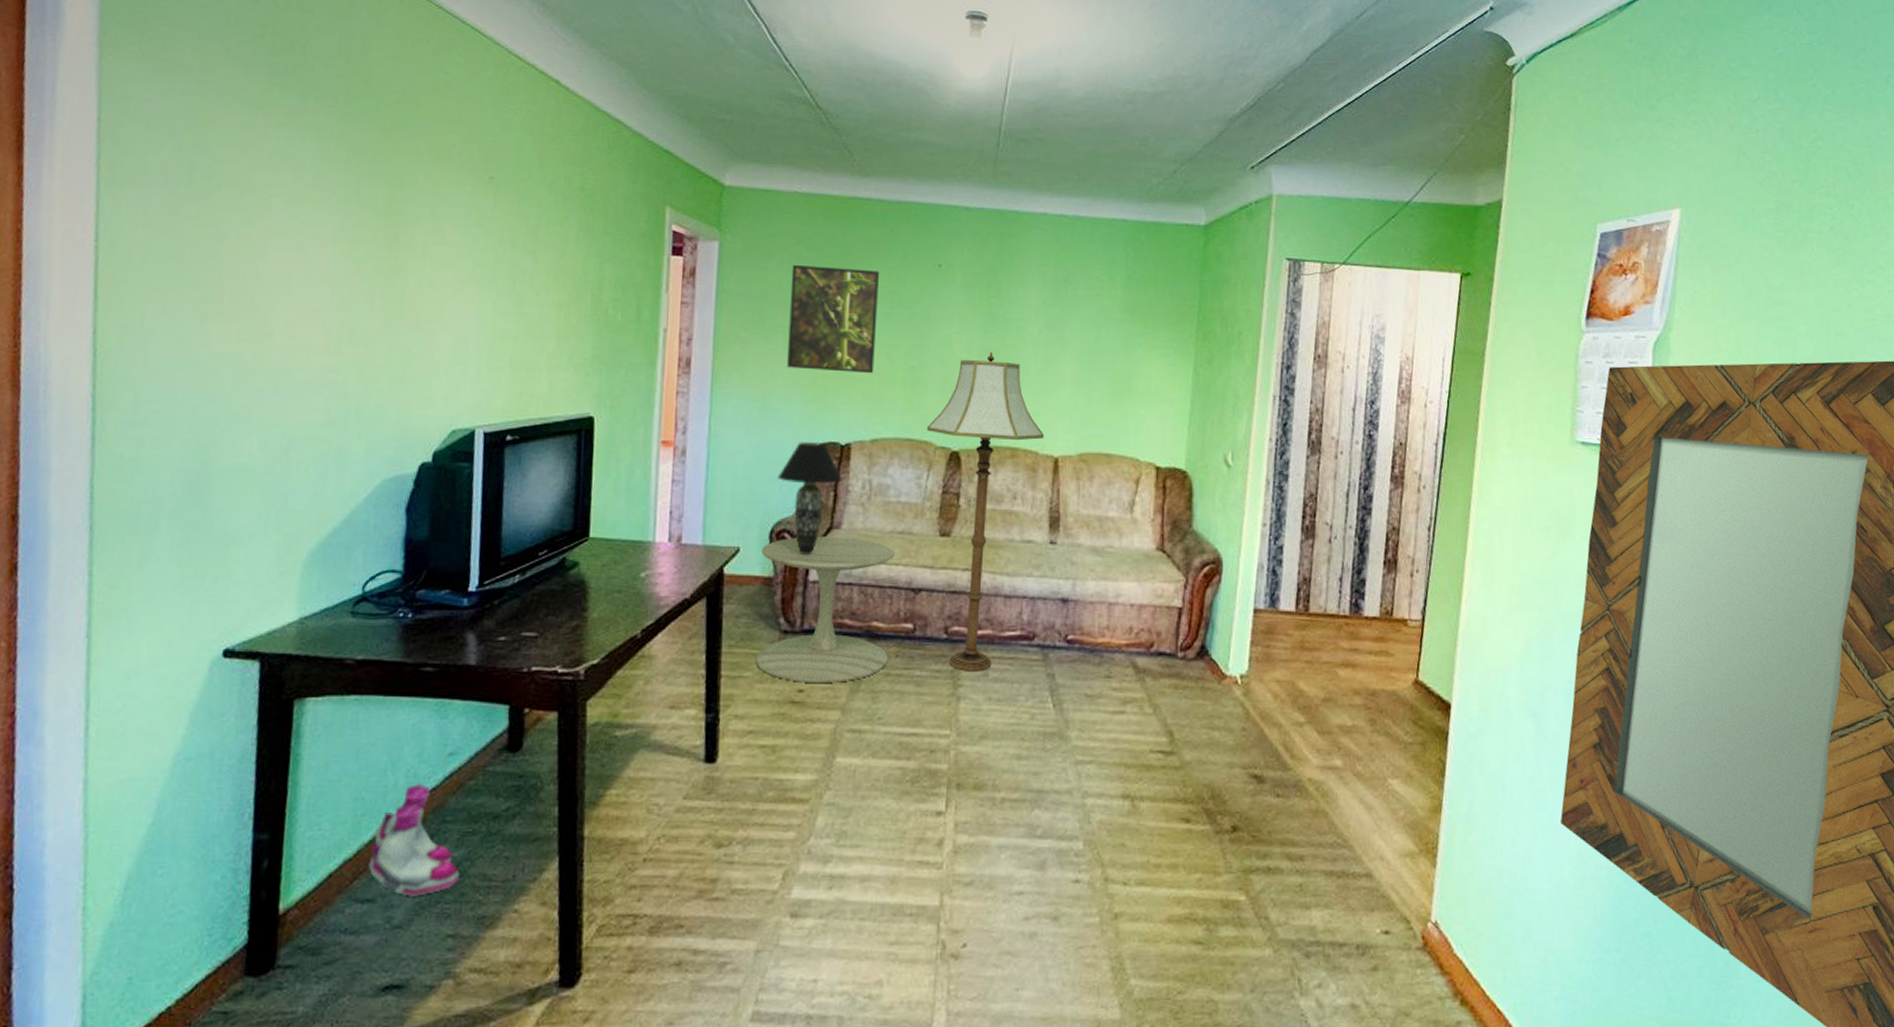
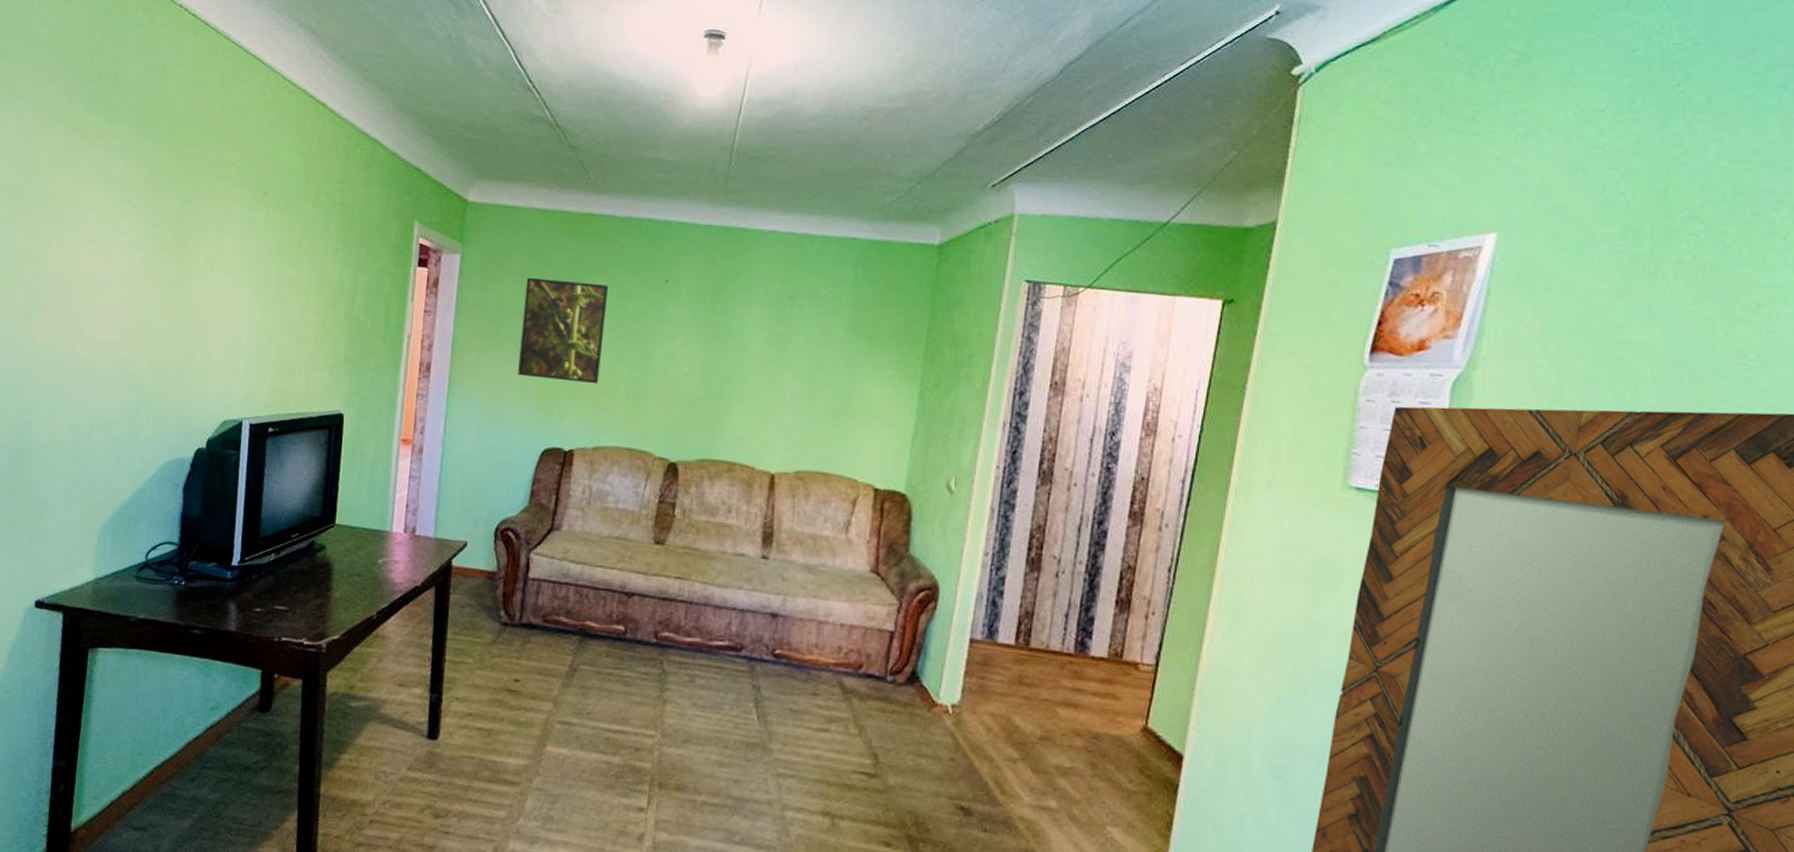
boots: present [368,784,459,897] -> none [142,732,215,830]
side table: present [755,536,894,684] -> none [477,536,610,676]
table lamp: present [777,442,843,555] -> none [504,446,565,553]
floor lamp: present [927,351,1044,672] -> none [647,367,761,678]

